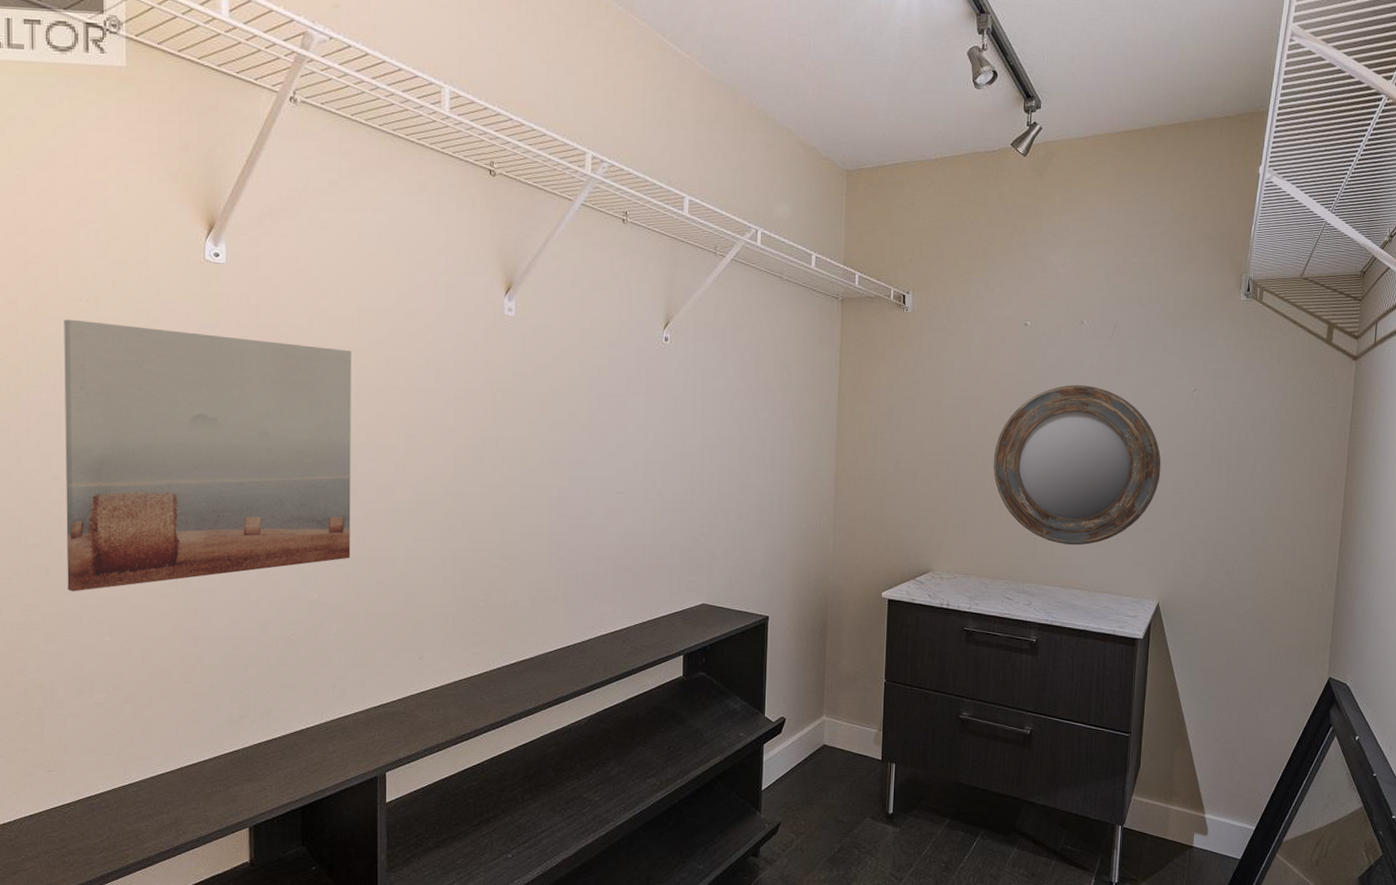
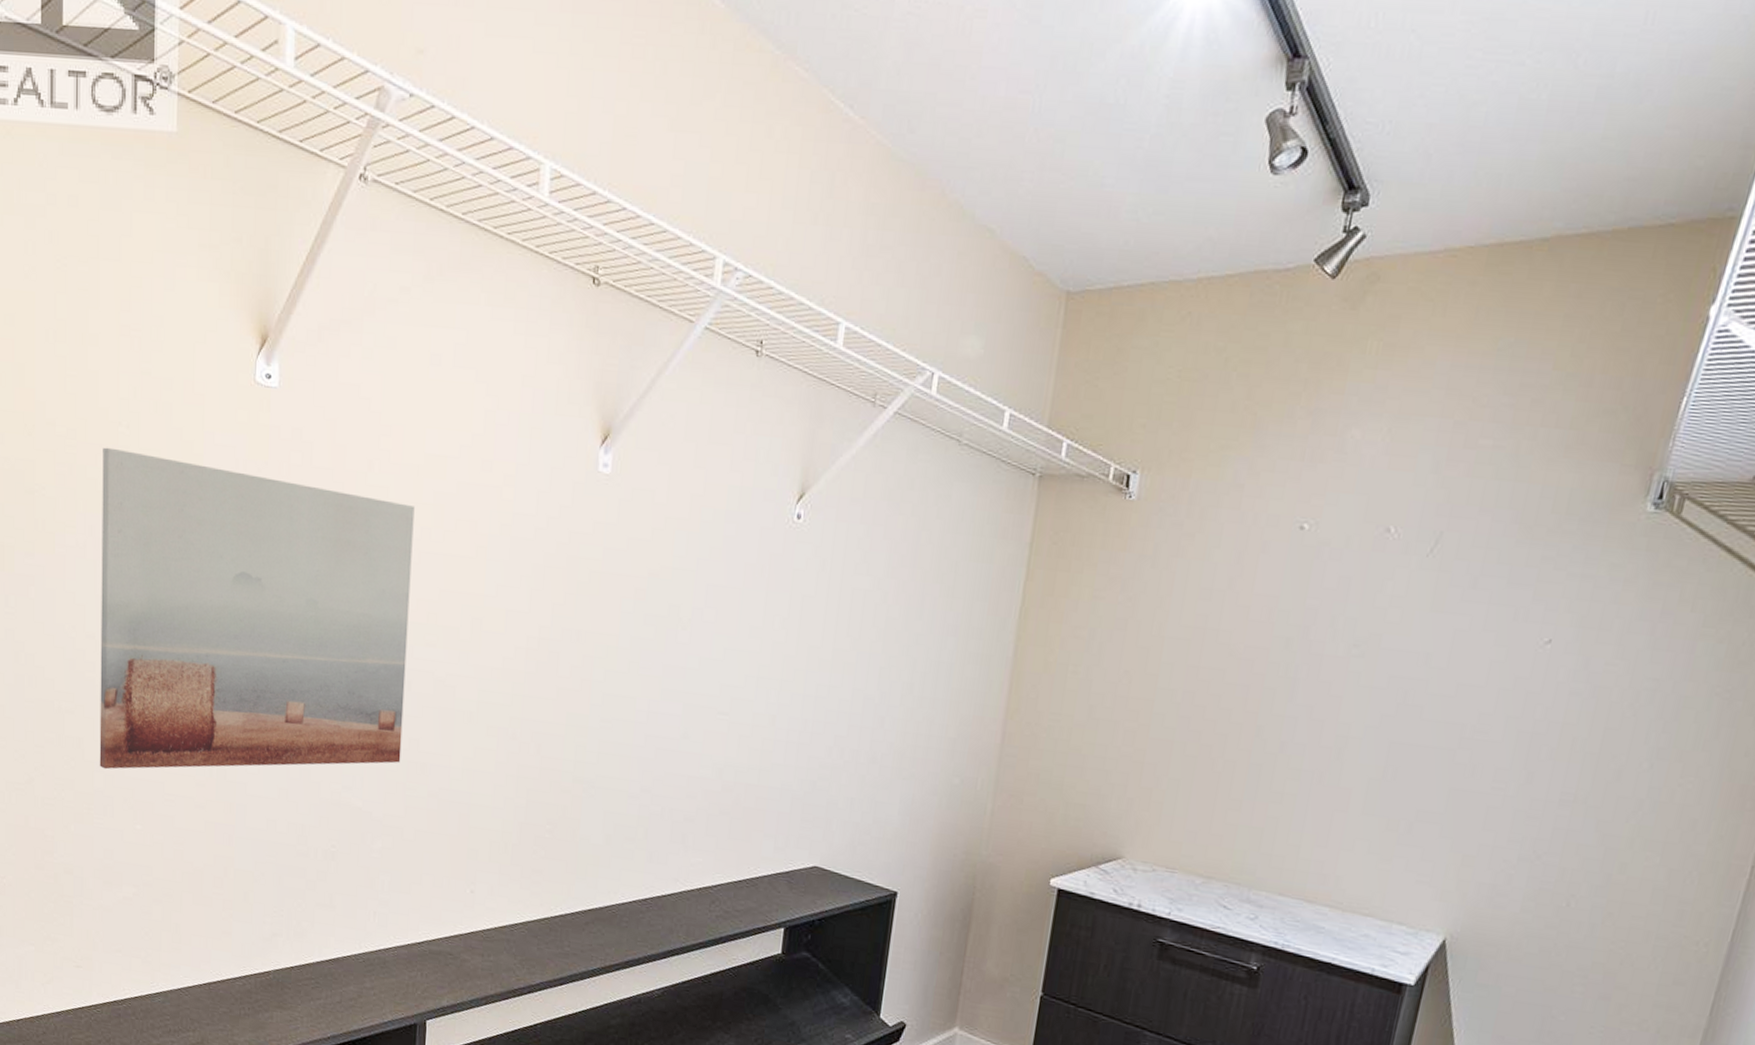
home mirror: present [993,385,1161,546] -> none [1226,619,1481,847]

